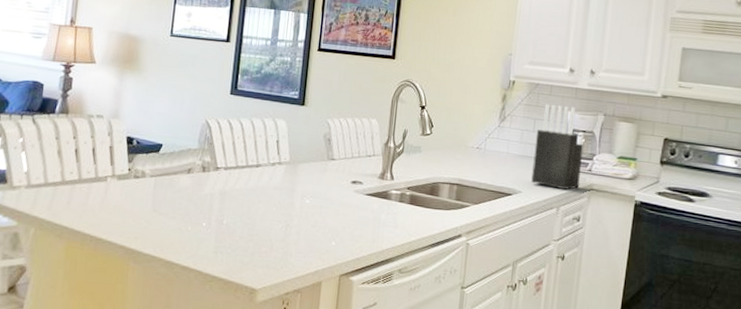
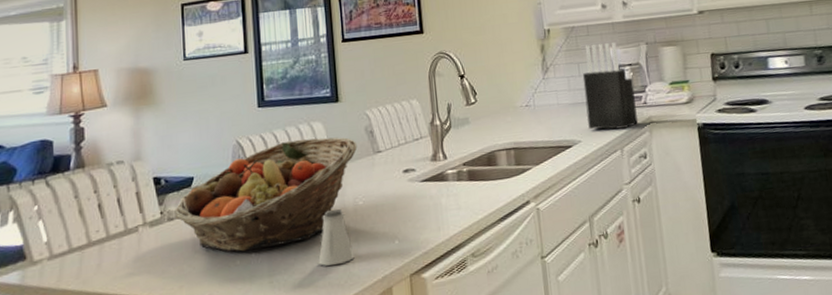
fruit basket: none [140,130,314,223] -> present [174,137,358,252]
saltshaker: none [260,201,294,251] -> present [318,208,355,266]

